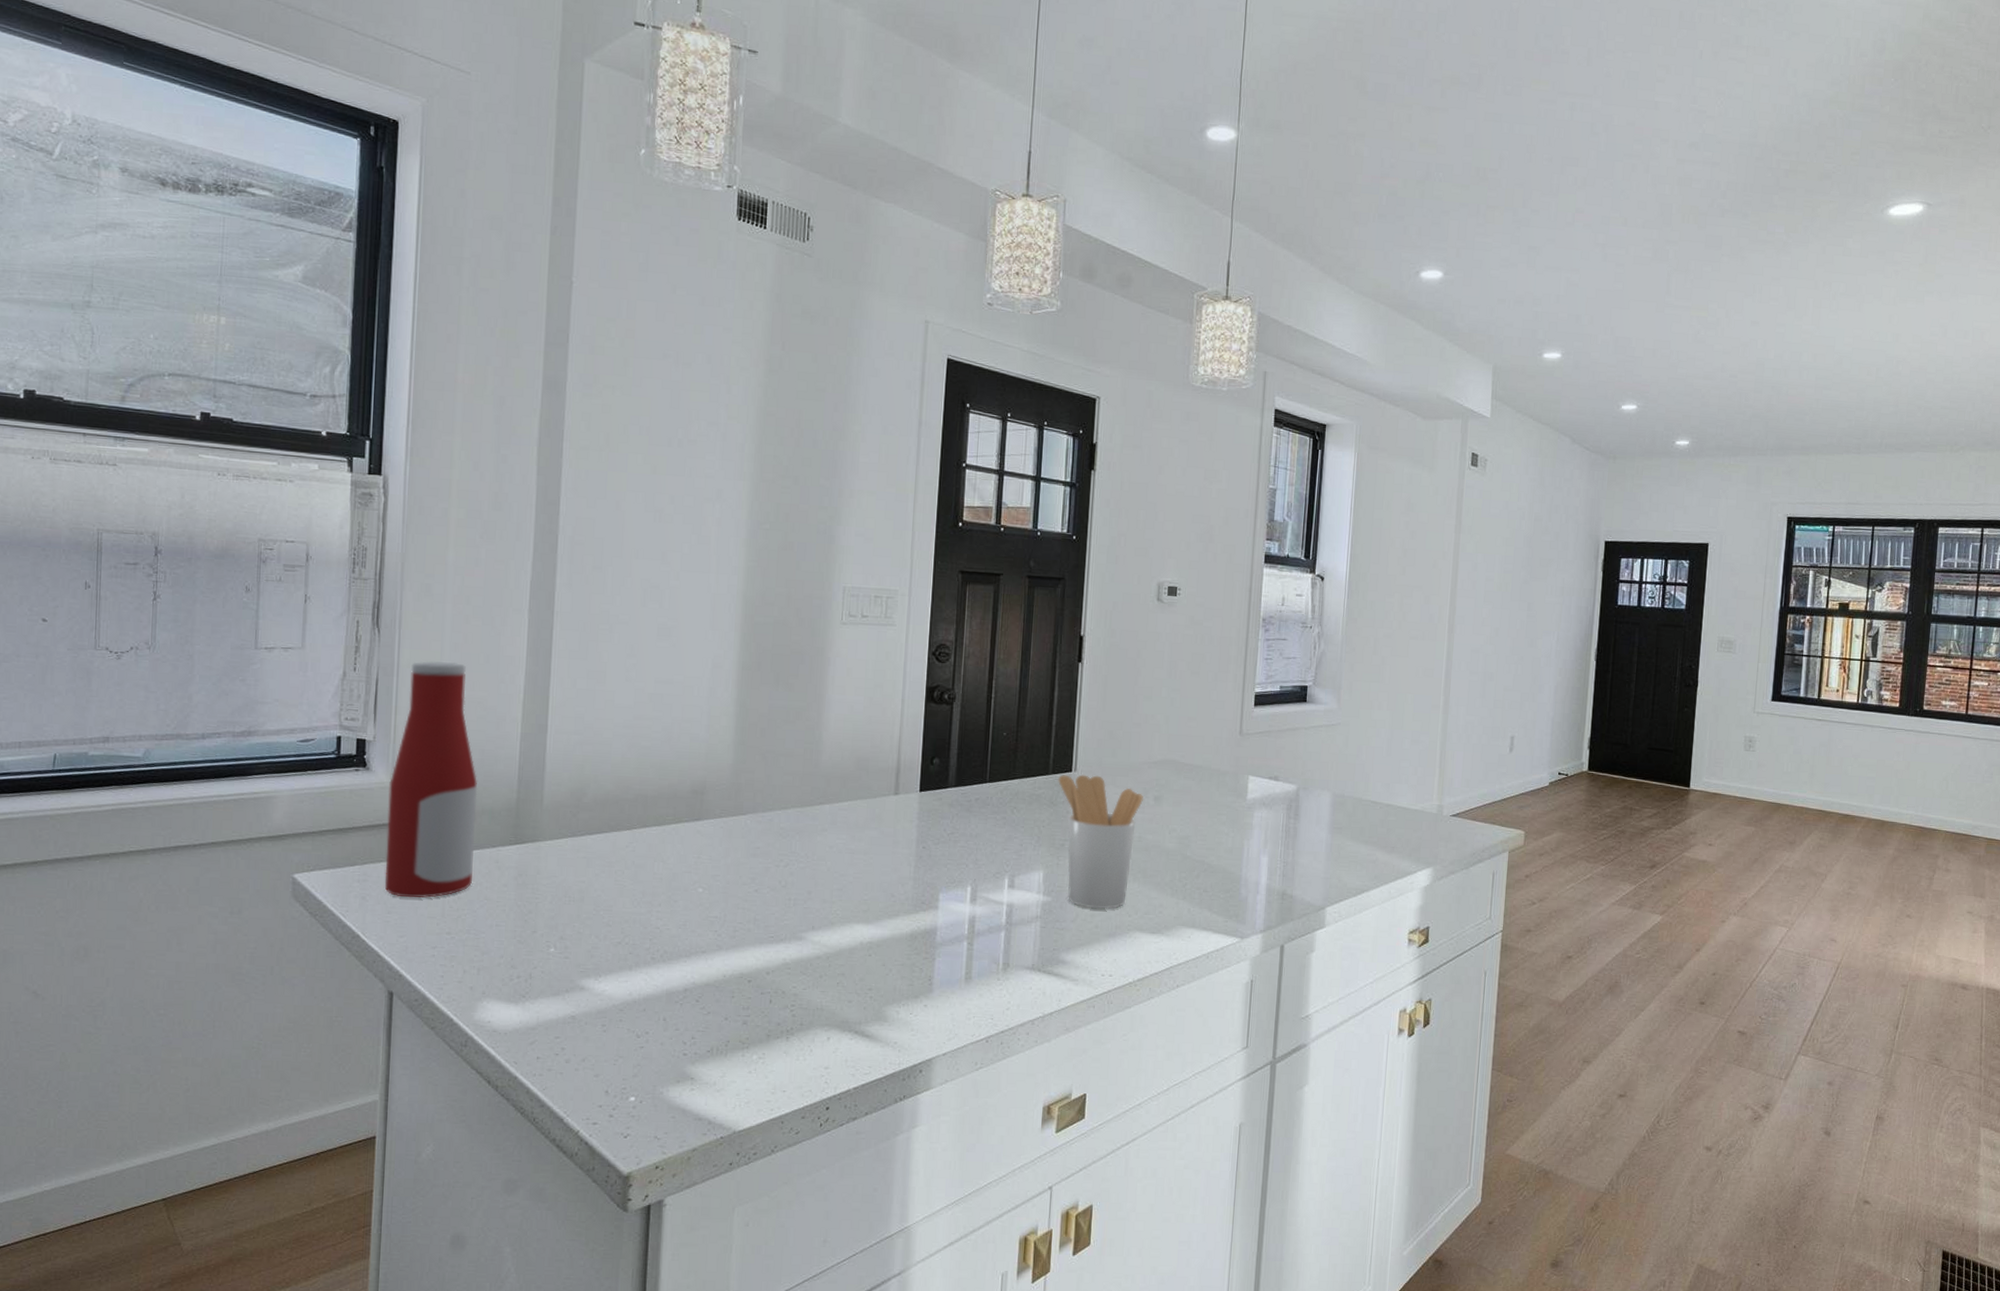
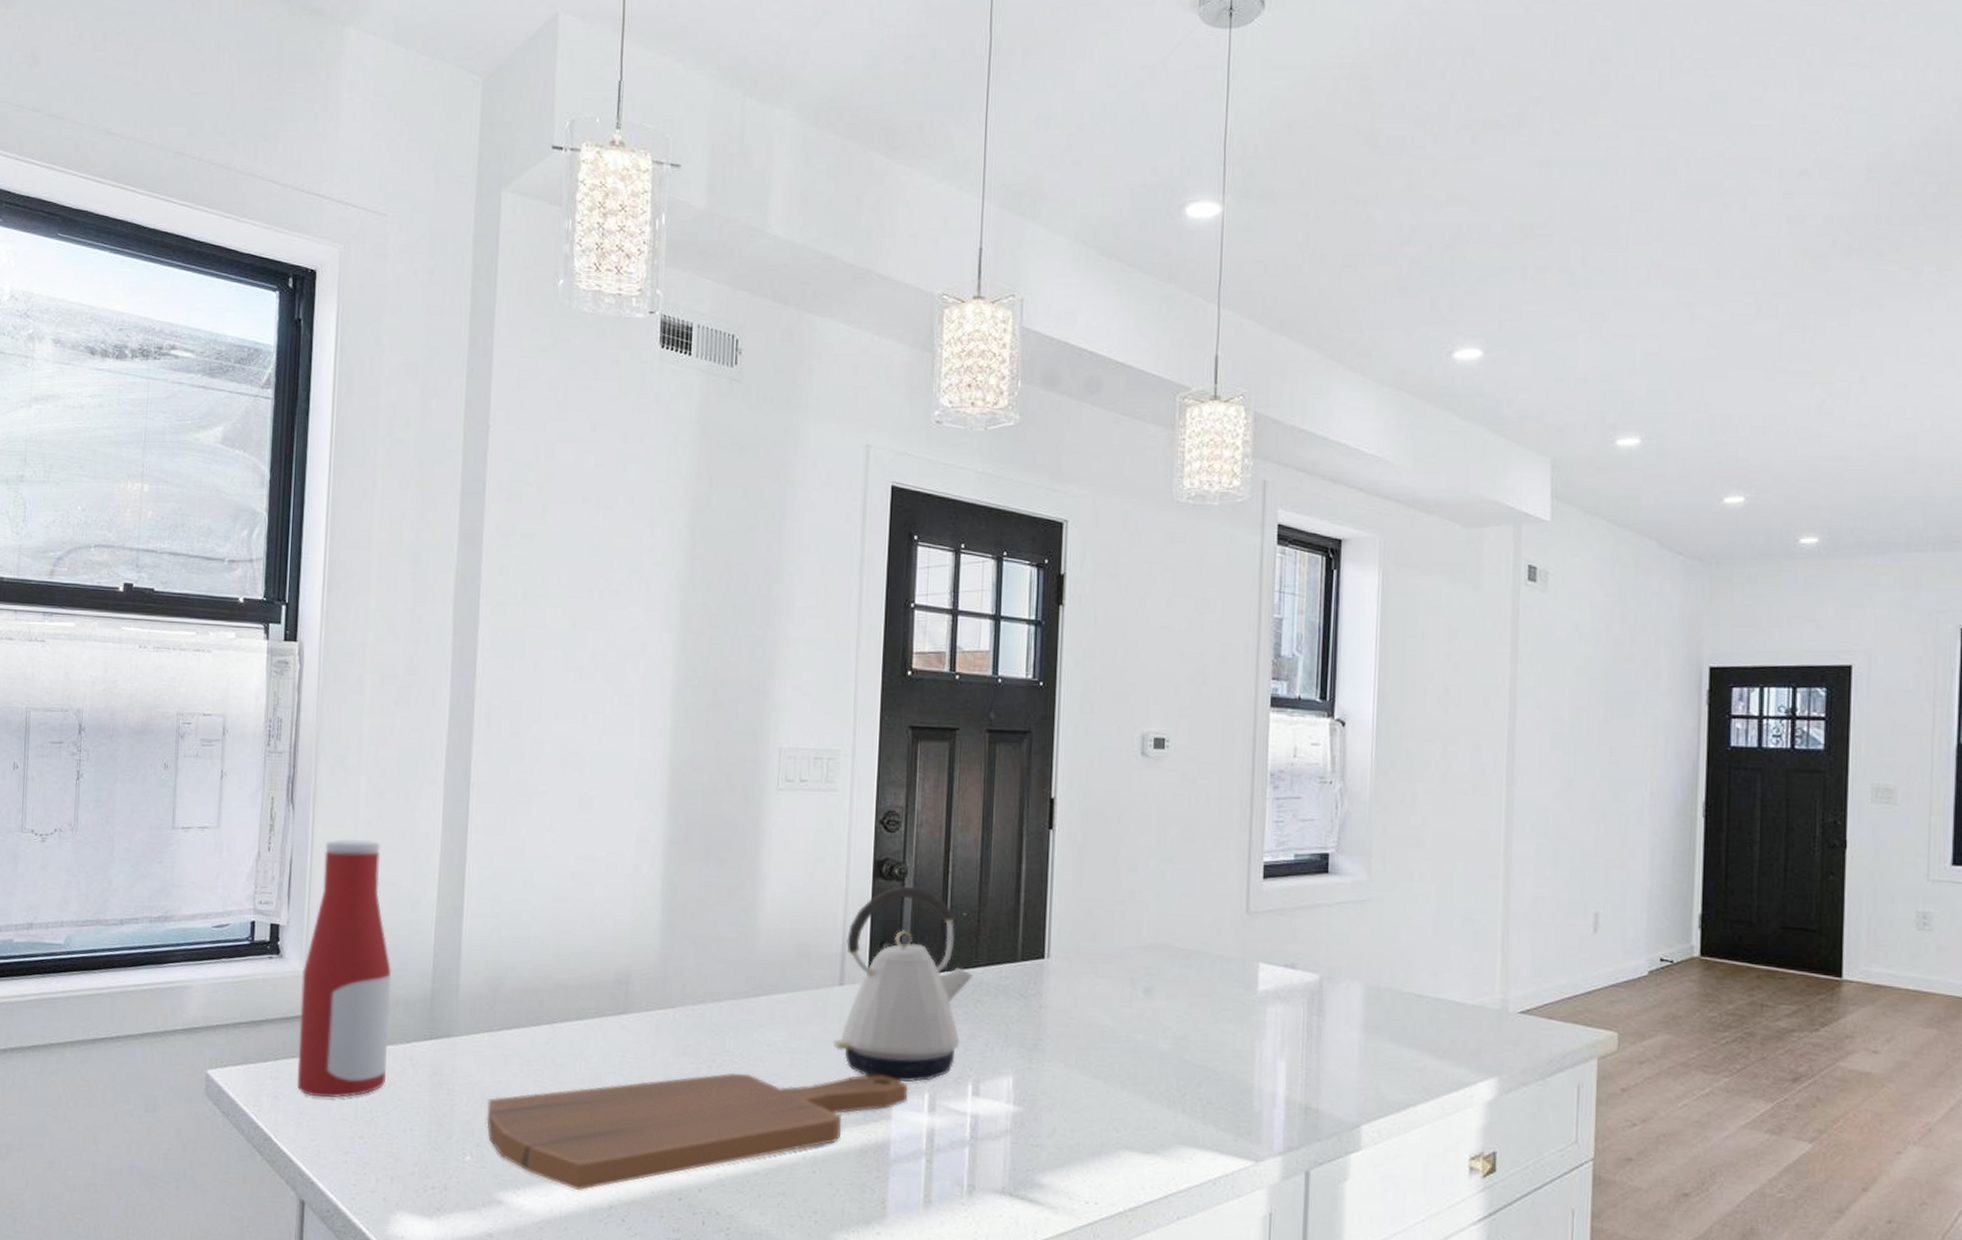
cutting board: none [570,871,953,977] -> present [487,1073,908,1191]
kettle: none [888,709,1011,877] -> present [833,885,973,1082]
utensil holder: present [1057,774,1144,910] -> none [1027,962,1132,1124]

